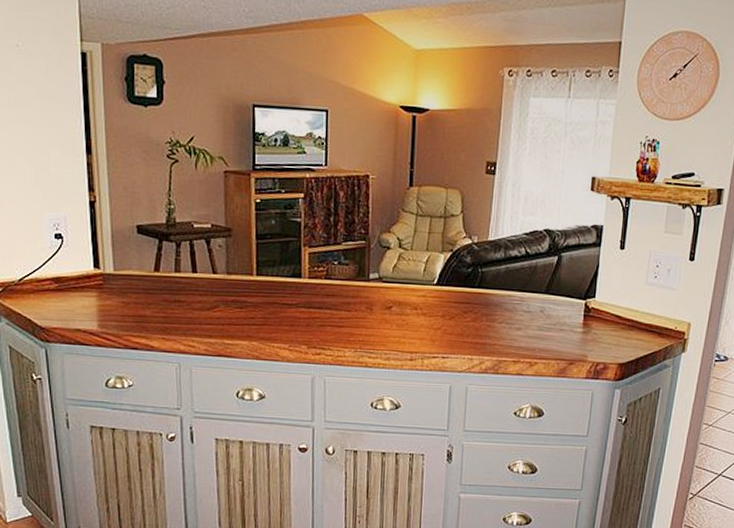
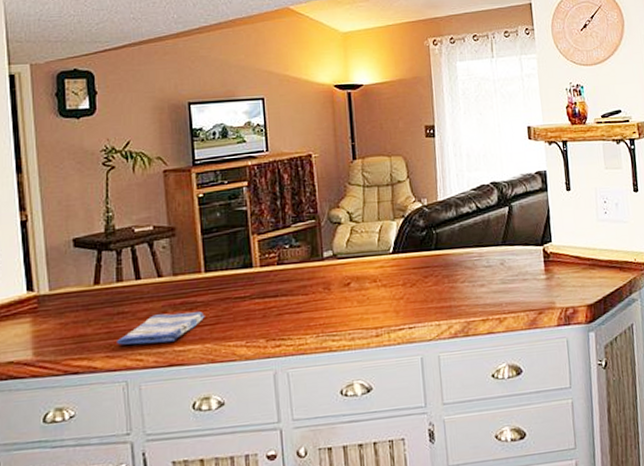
dish towel: none [172,308,254,334] -> present [117,312,205,345]

